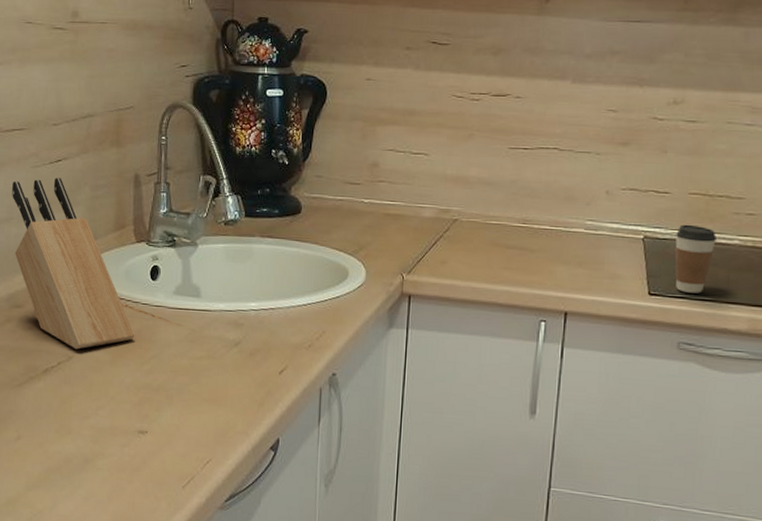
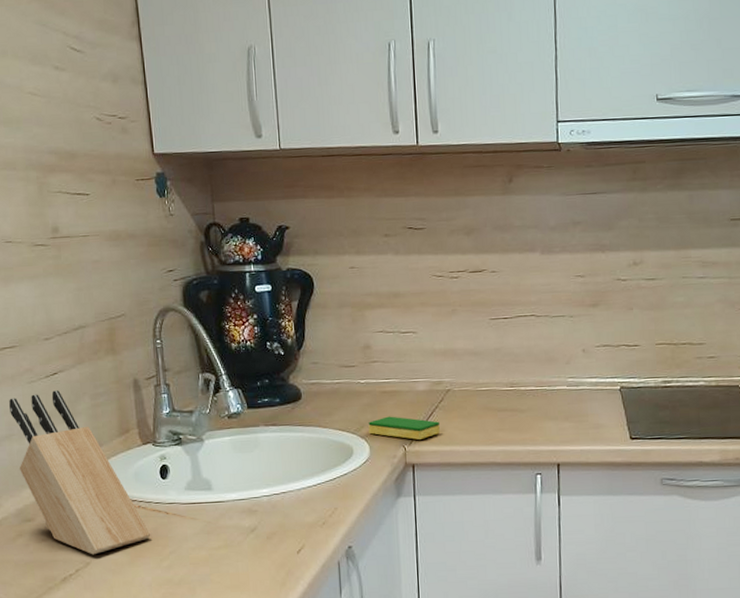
dish sponge: none [367,240,442,269] -> present [368,416,440,440]
coffee cup: present [674,224,716,294] -> none [648,372,684,434]

